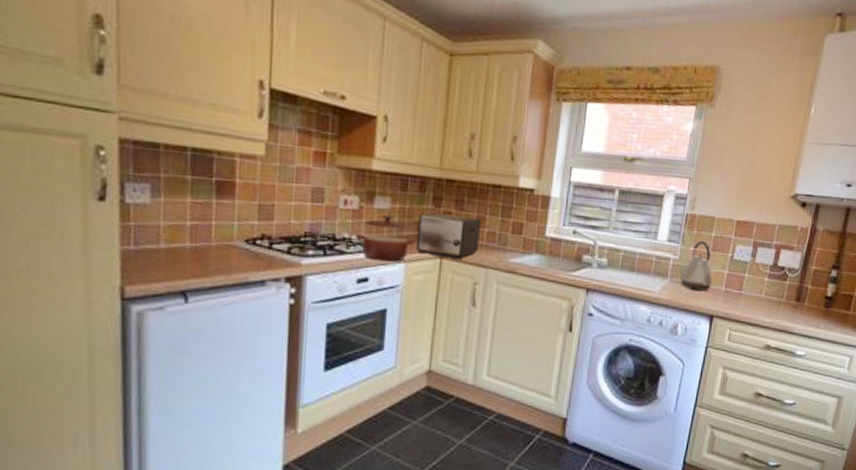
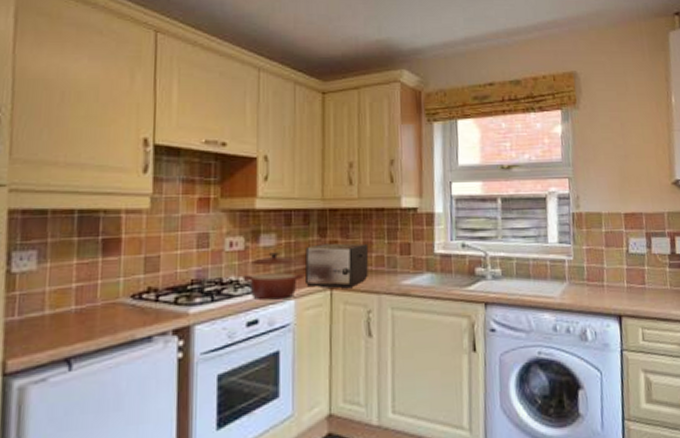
kettle: present [680,240,713,292] -> none [578,237,614,291]

